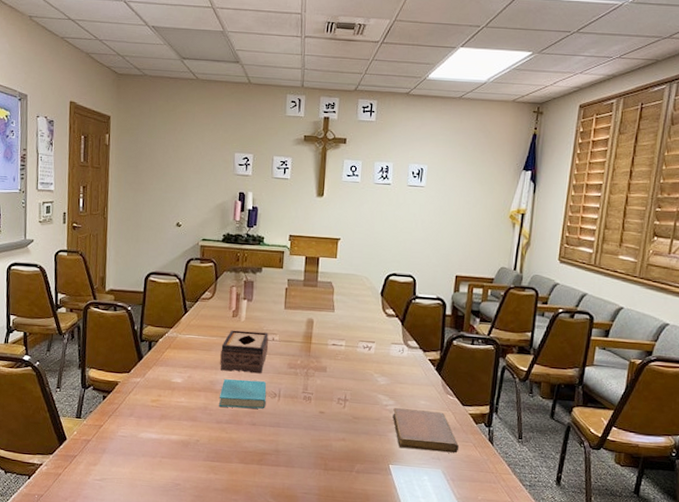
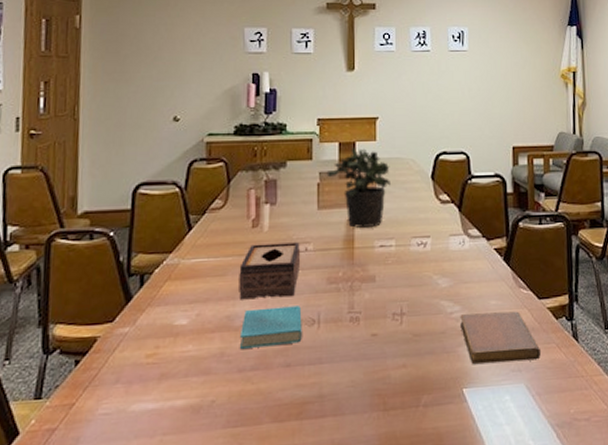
potted plant: none [293,262,347,329] -> present [326,147,390,228]

